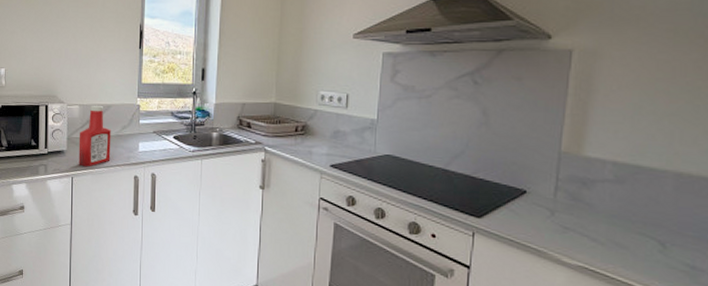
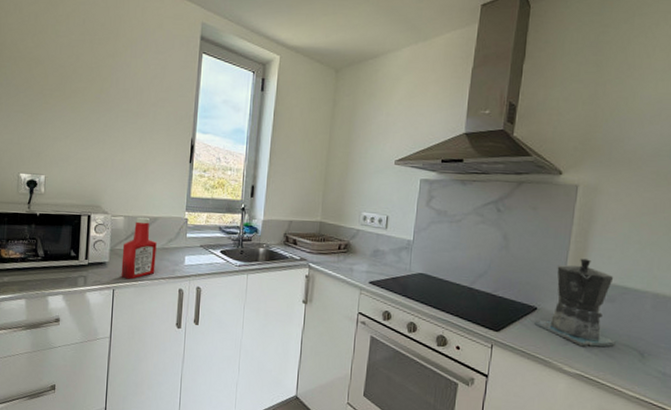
coffee maker: none [524,134,628,236] -> present [534,258,616,347]

